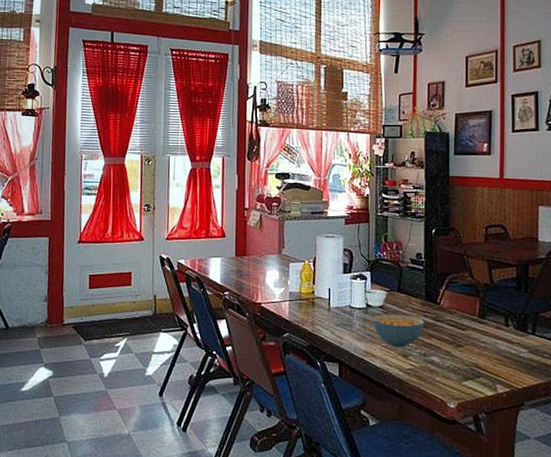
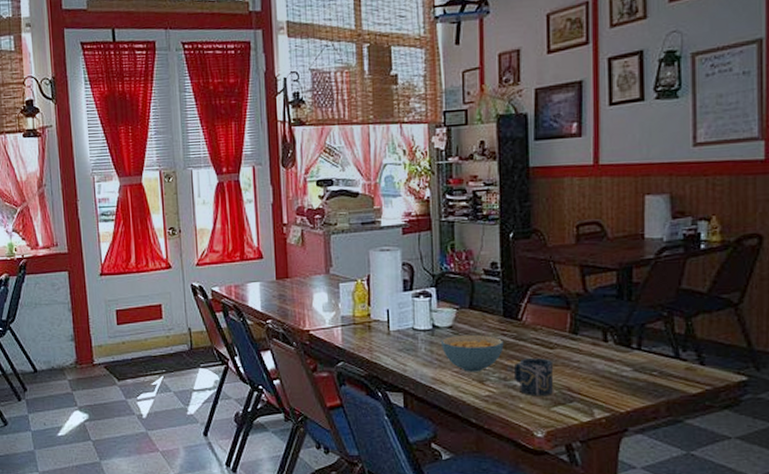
cup: none [433,338,464,371] -> present [515,358,553,395]

